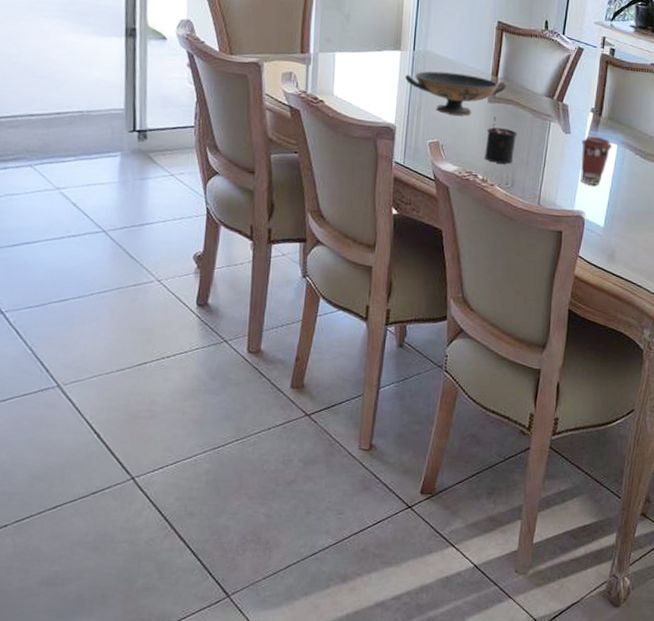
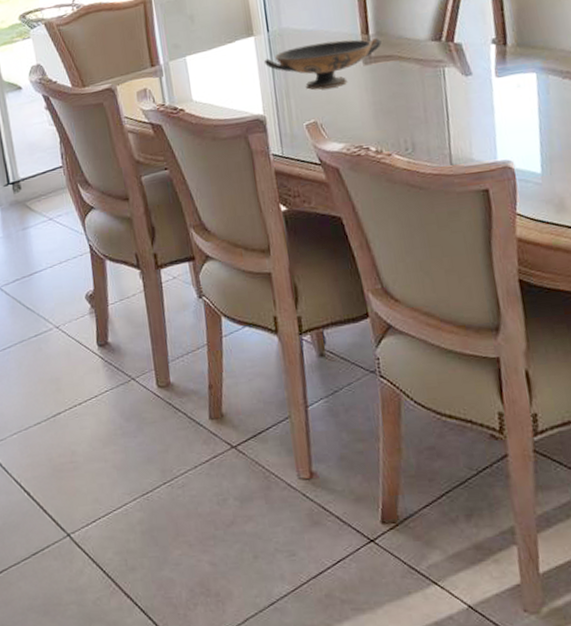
candle: present [485,116,518,164] -> none [369,78,408,130]
coffee cup: present [580,136,613,186] -> none [488,69,530,129]

